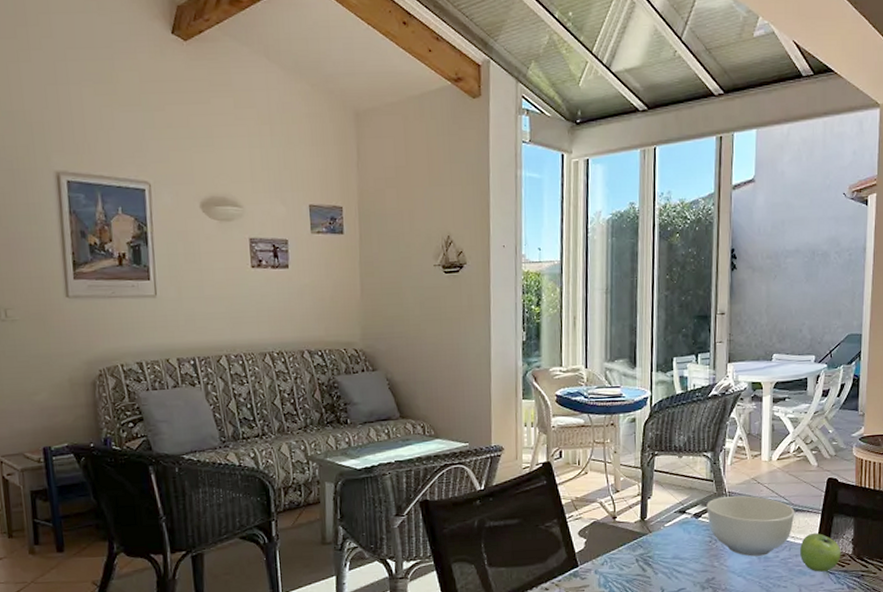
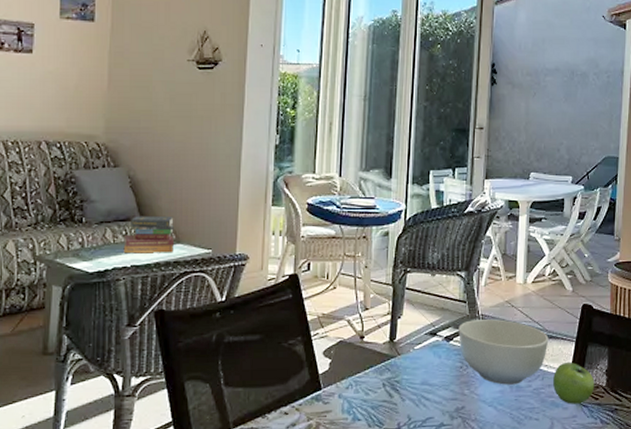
books: none [386,414,434,451] -> present [123,215,175,254]

